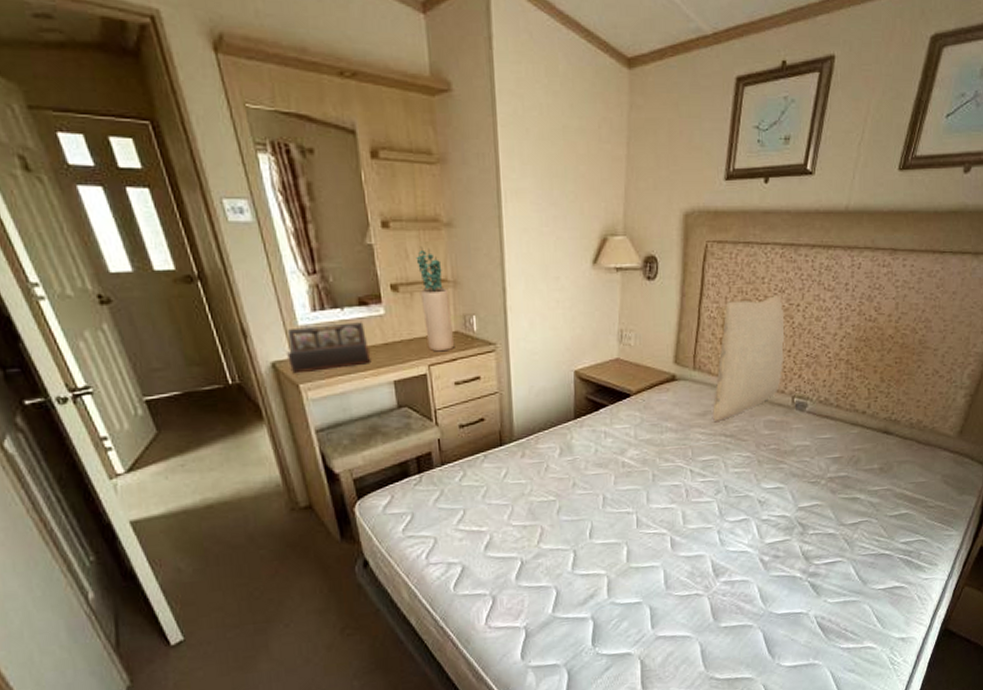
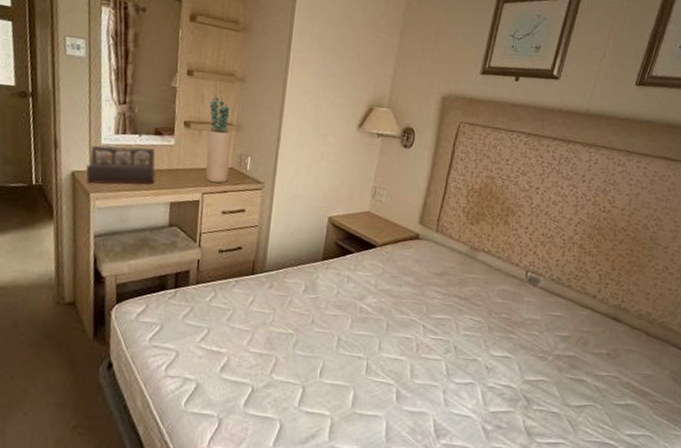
pillow: present [713,293,786,421] -> none [450,175,525,283]

